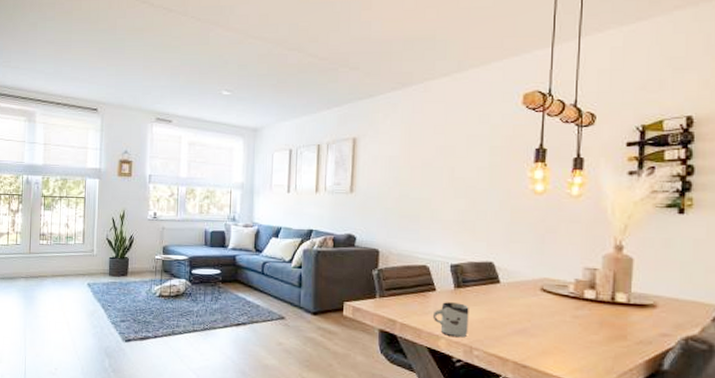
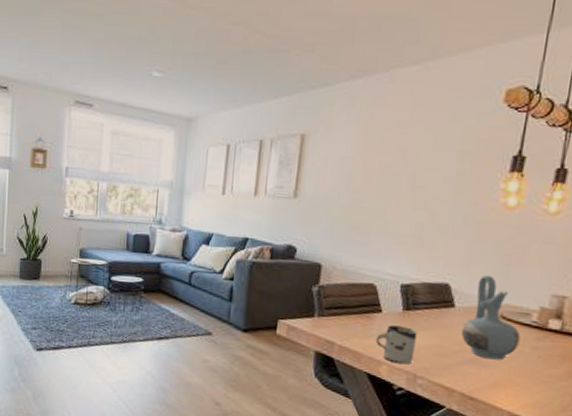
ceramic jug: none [508,253,561,330] -> present [461,275,521,360]

